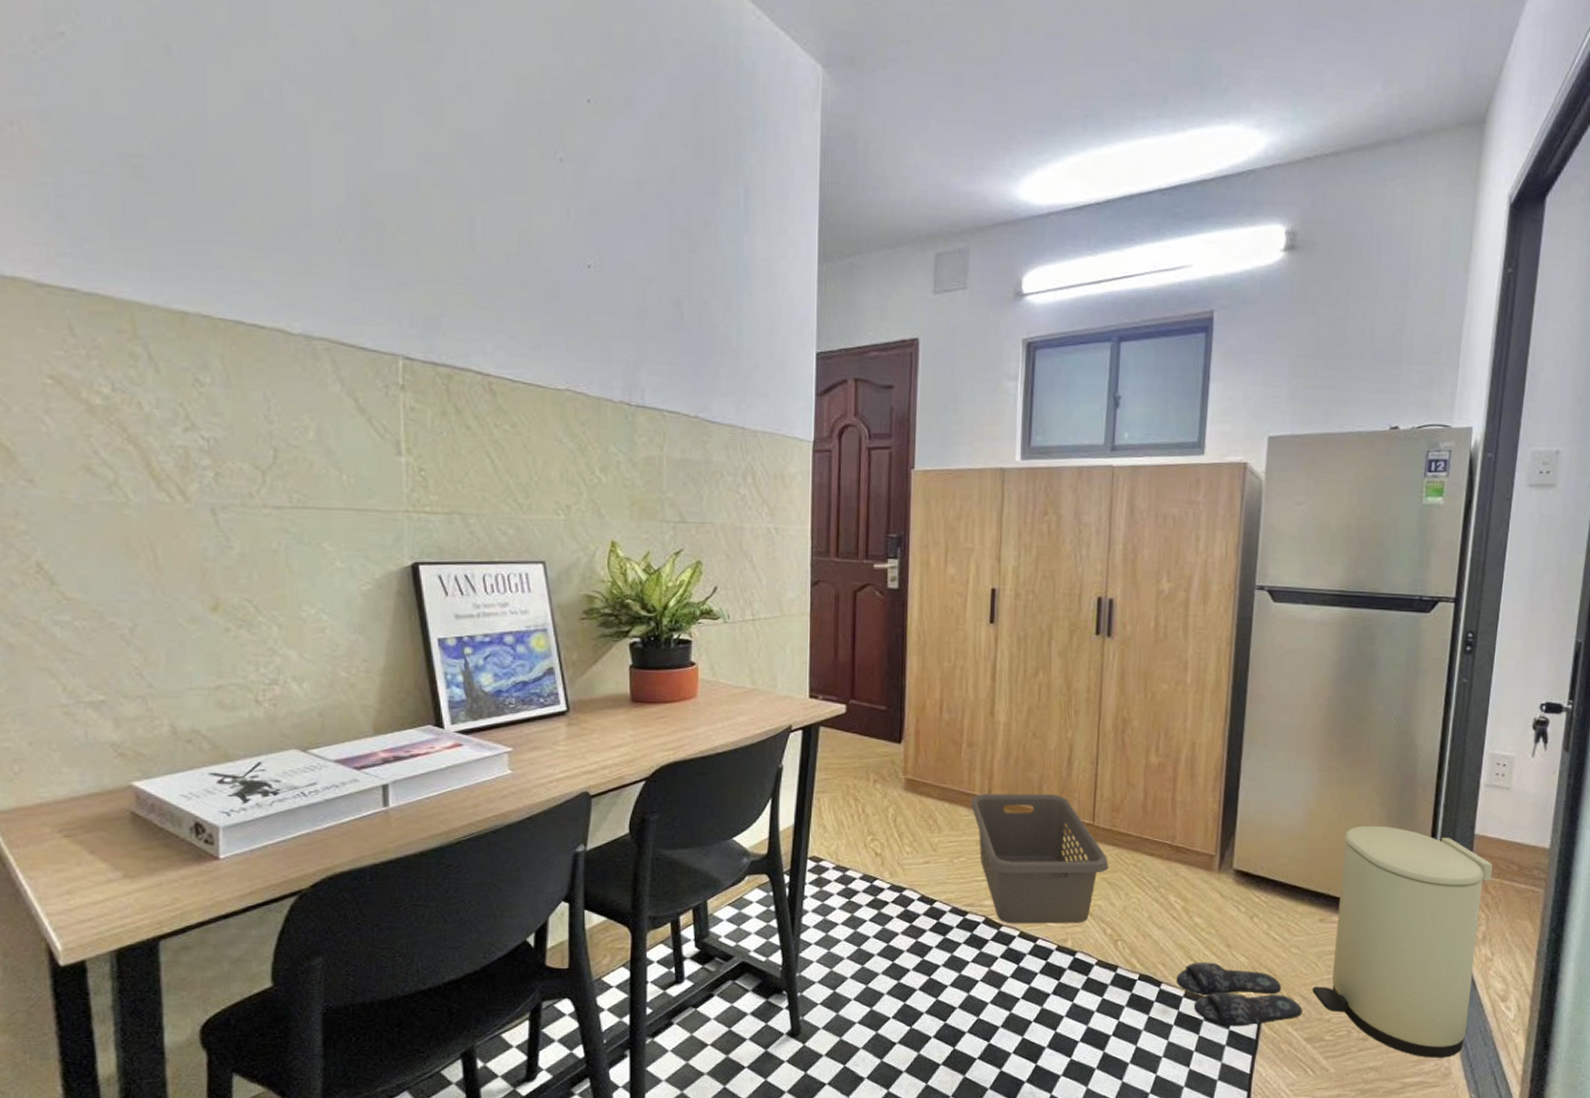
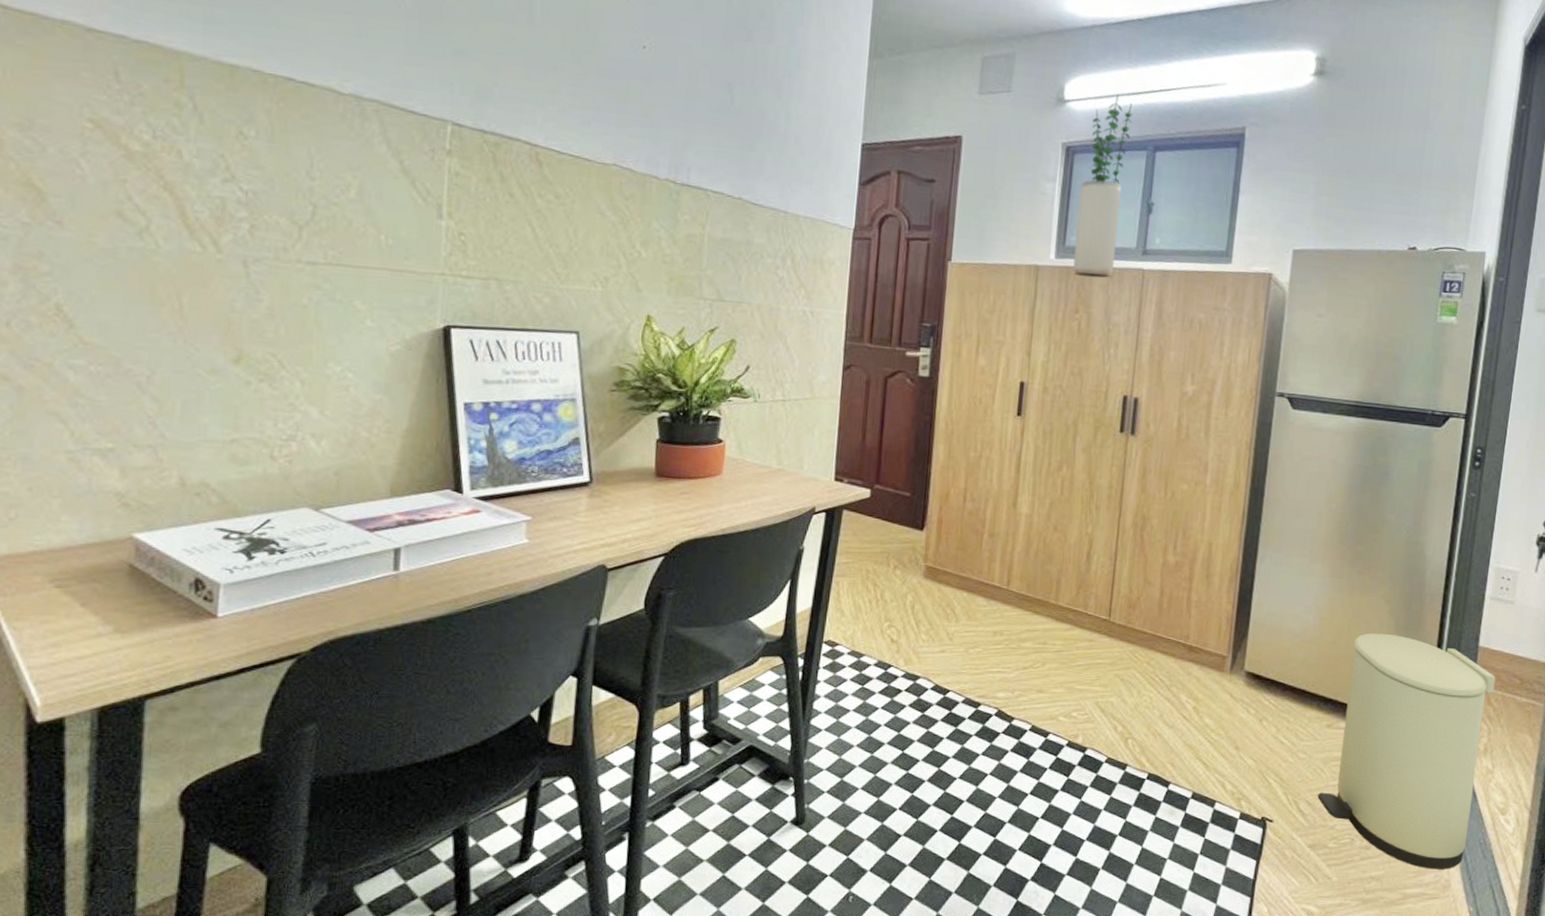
laundry basket: present [970,794,1109,924] -> none [989,585,1123,720]
vase: none [1040,284,1095,478] -> present [1073,94,1133,279]
slippers: present [1176,962,1302,1027] -> none [1184,763,1307,831]

